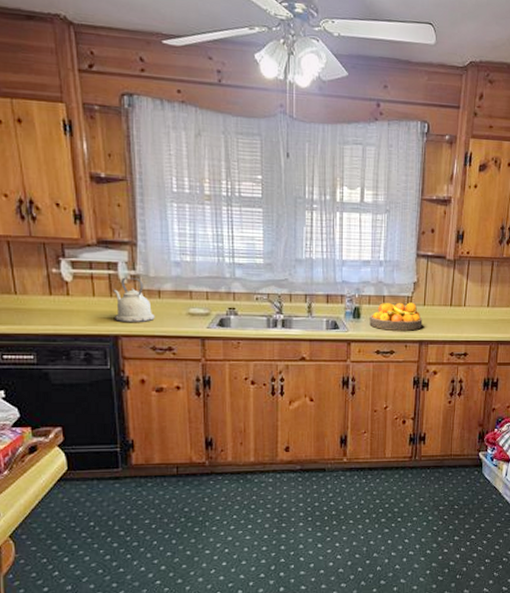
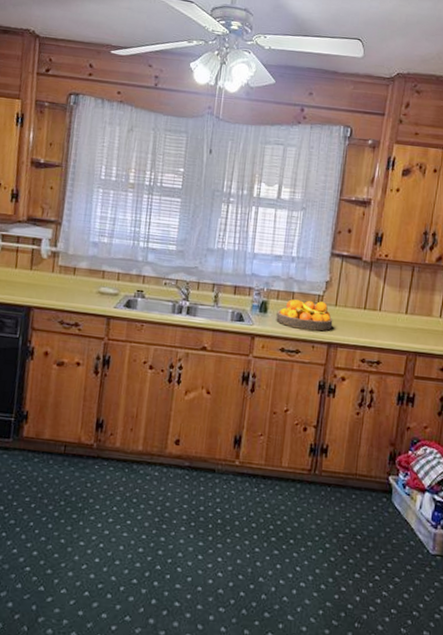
kettle: present [113,277,155,323] -> none [31,252,68,297]

